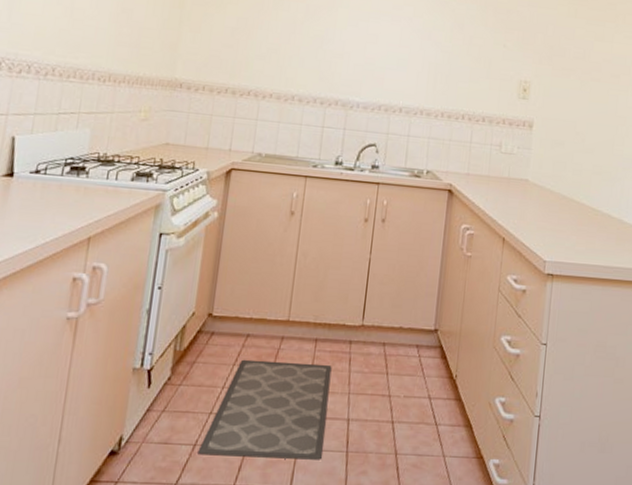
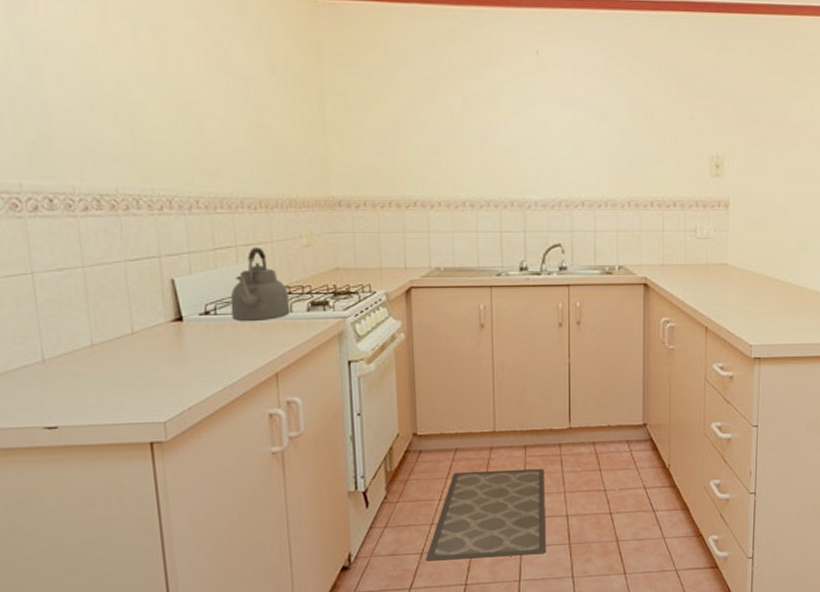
kettle: none [59,116,118,186] -> present [230,248,291,322]

